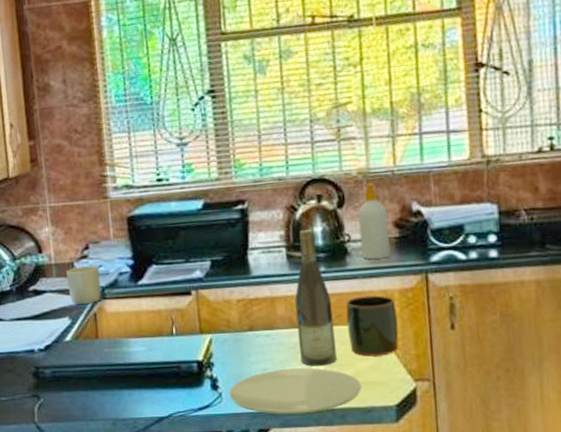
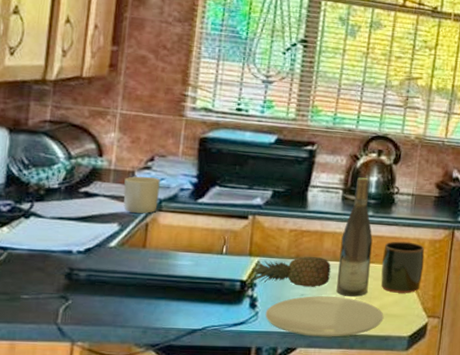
fruit: none [205,326,292,362] -> present [249,257,331,287]
soap bottle: present [358,183,391,260] -> none [405,148,433,213]

